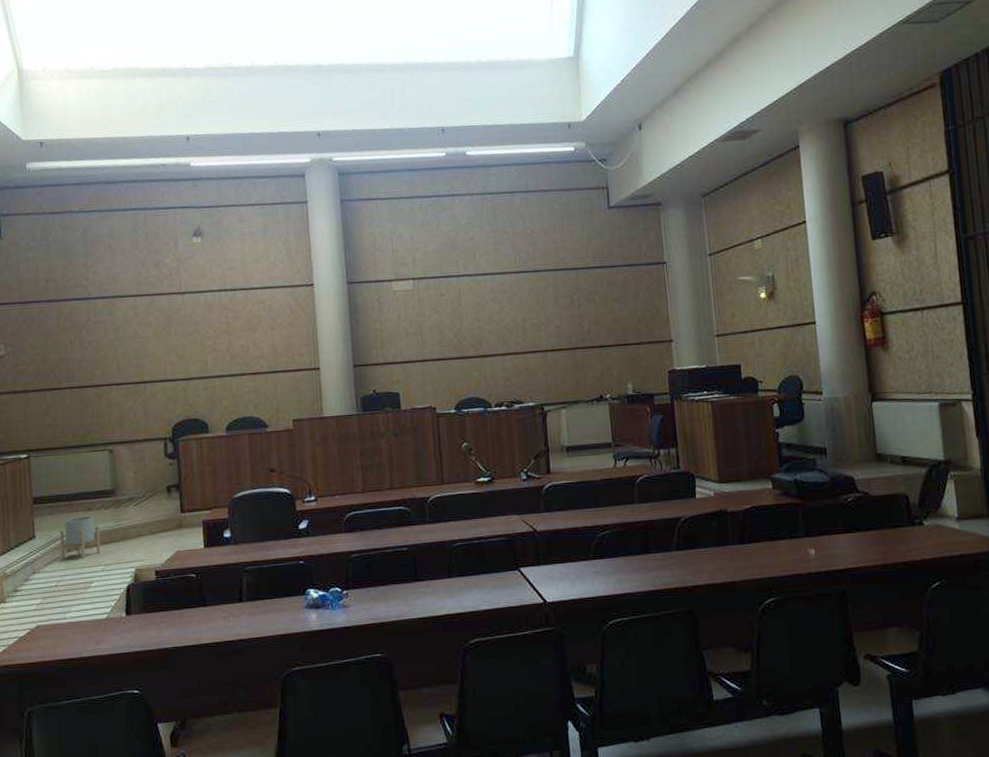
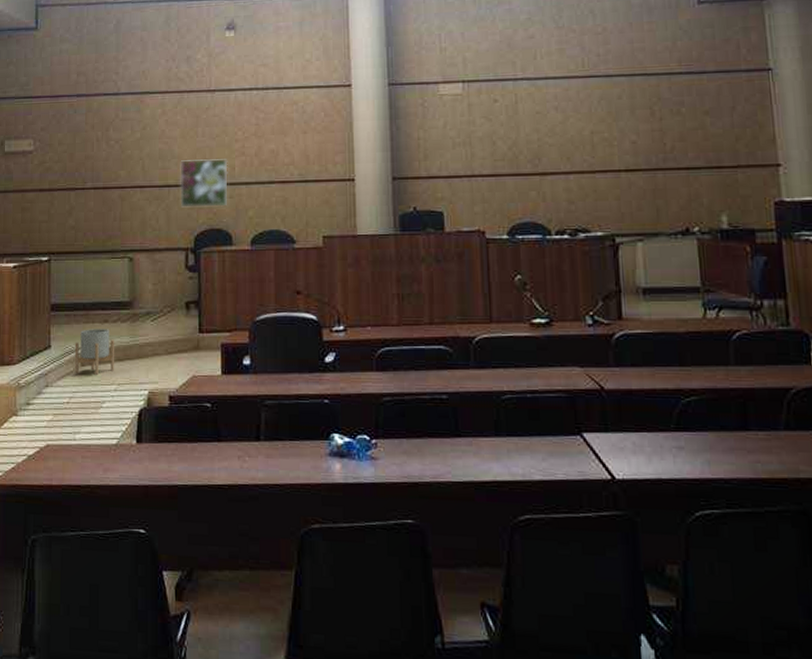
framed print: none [155,355,202,401] -> present [181,159,228,208]

